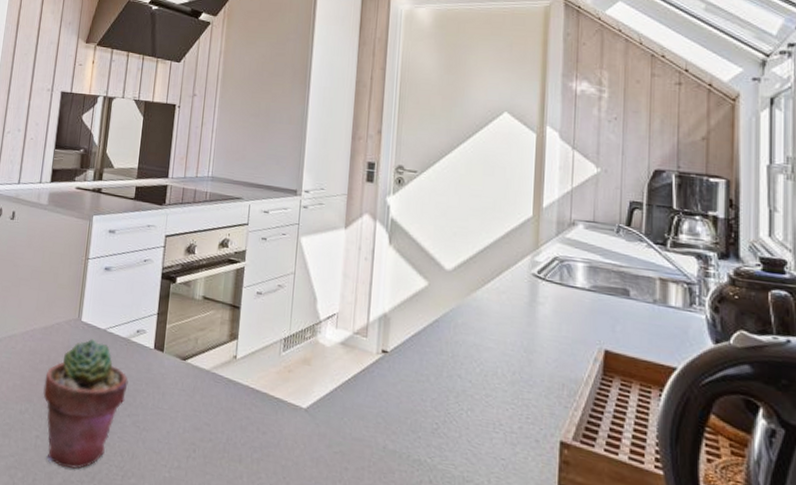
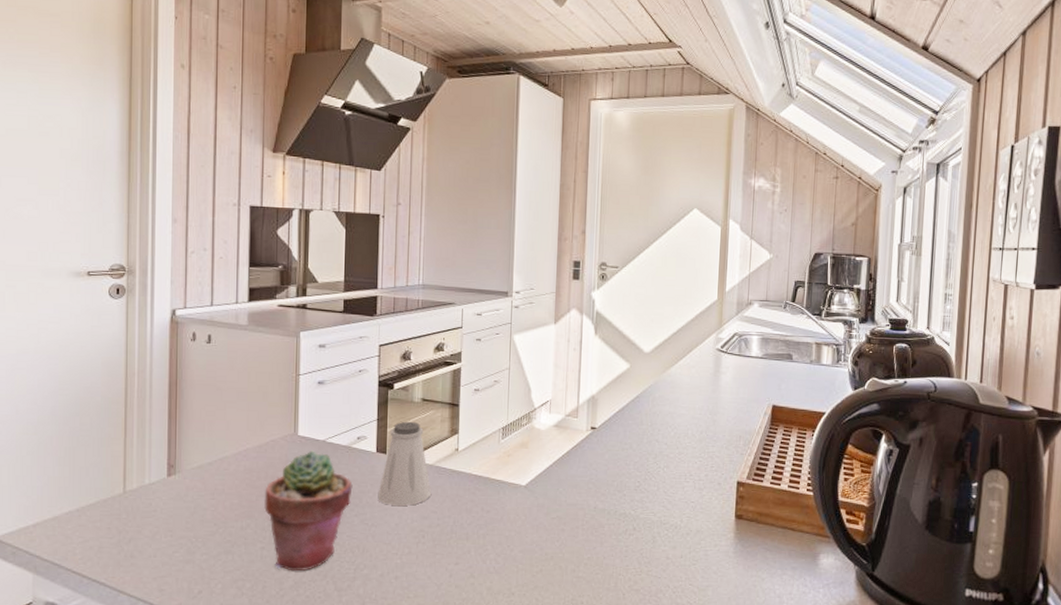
saltshaker: none [151,319,206,413] -> present [378,421,432,507]

